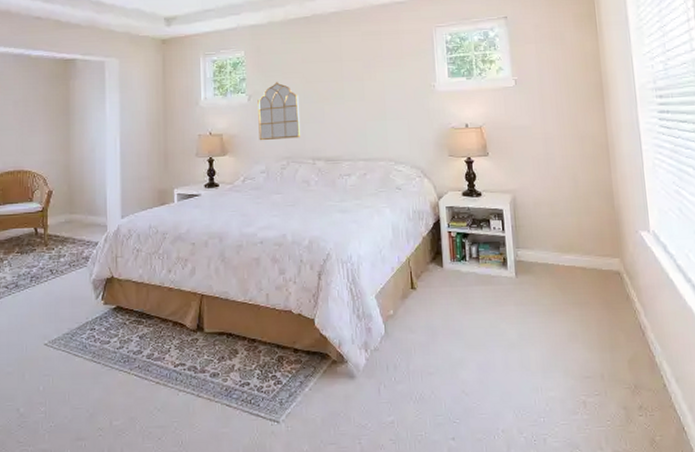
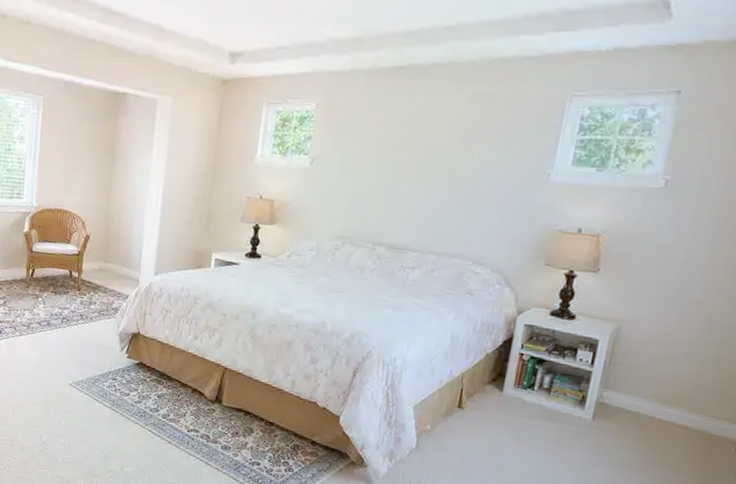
mirror: present [257,82,301,141] -> none [315,146,371,217]

